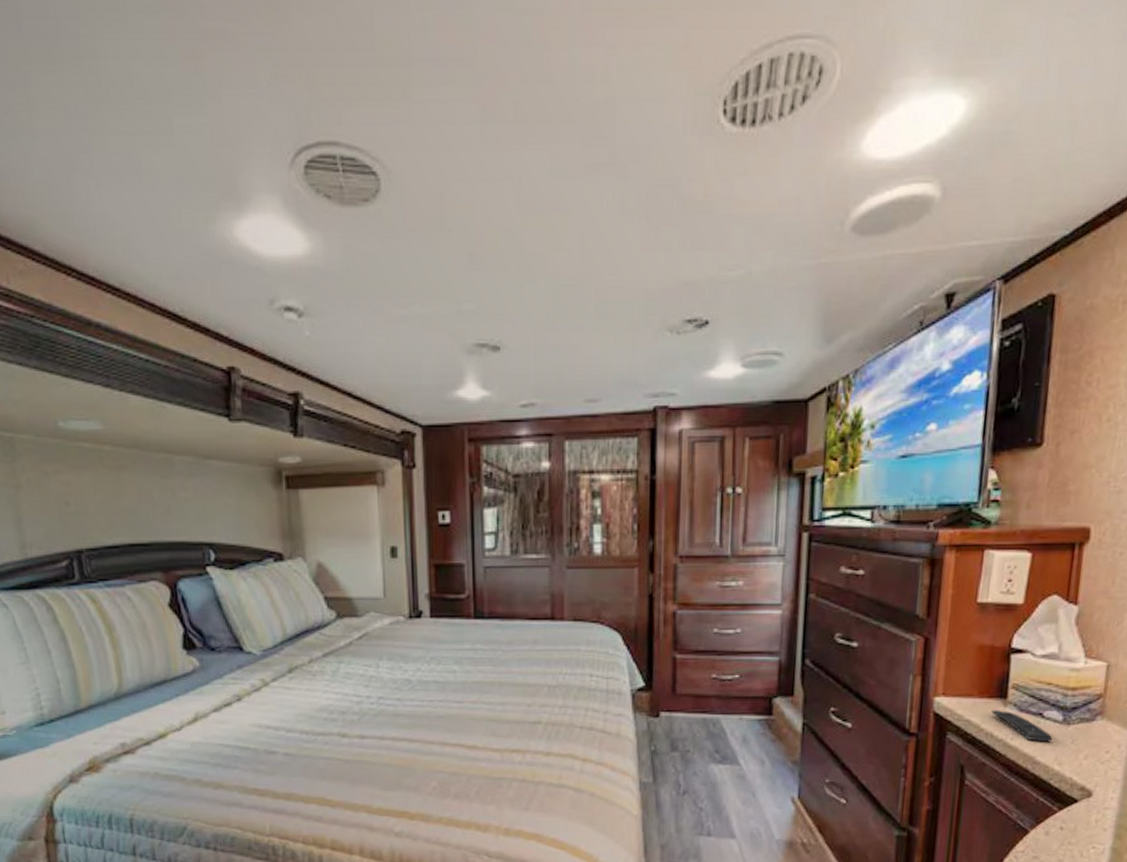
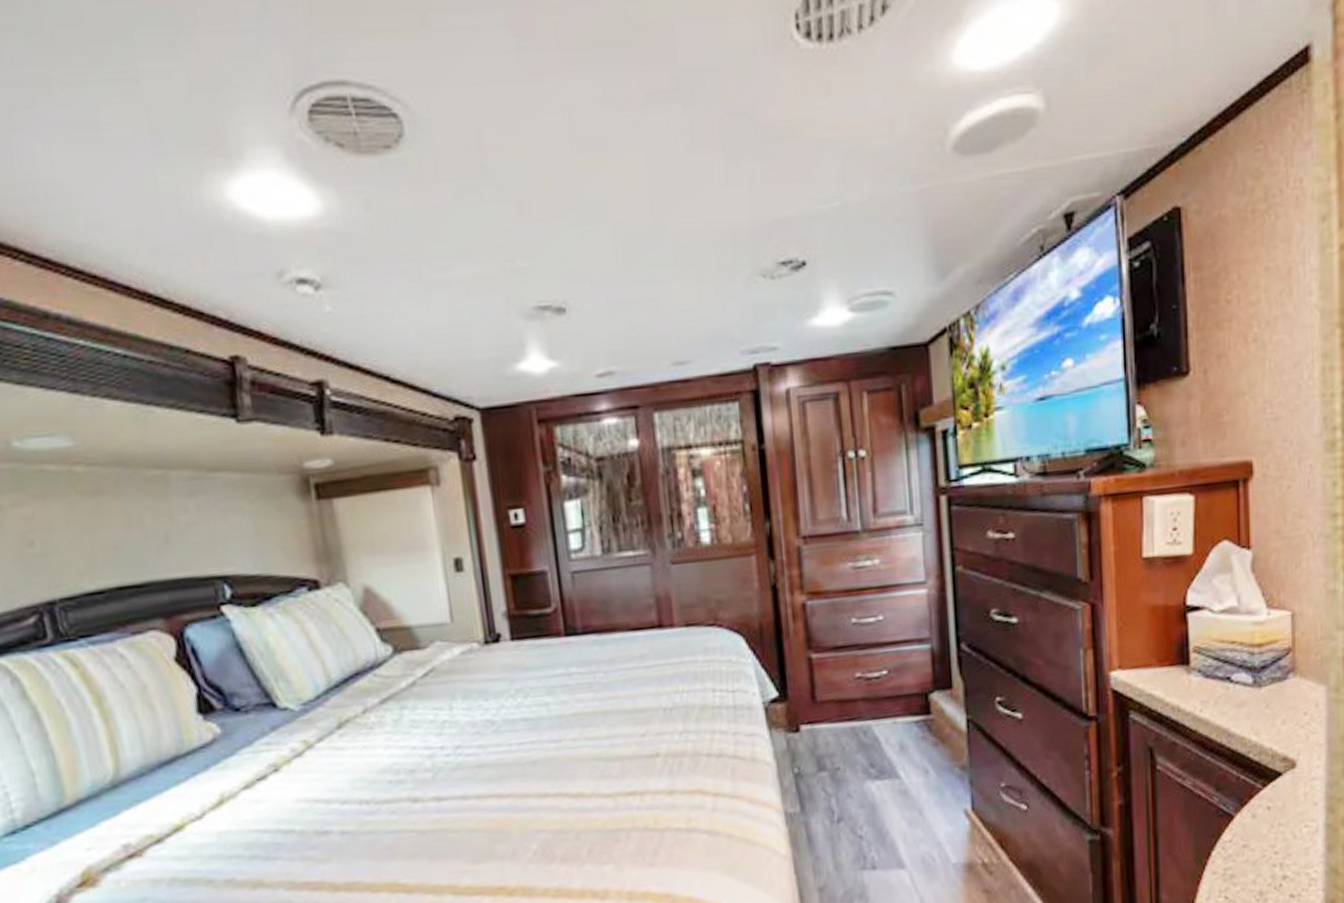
remote control: present [991,710,1053,742] -> none [1175,678,1245,710]

